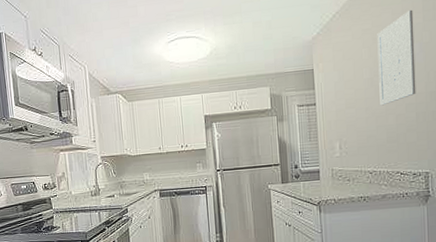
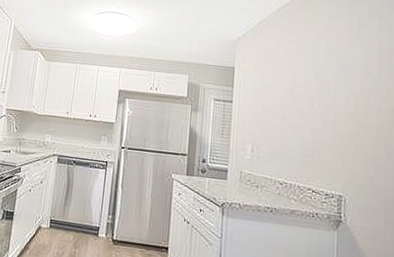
wall art: present [377,9,416,106] -> none [297,31,338,117]

